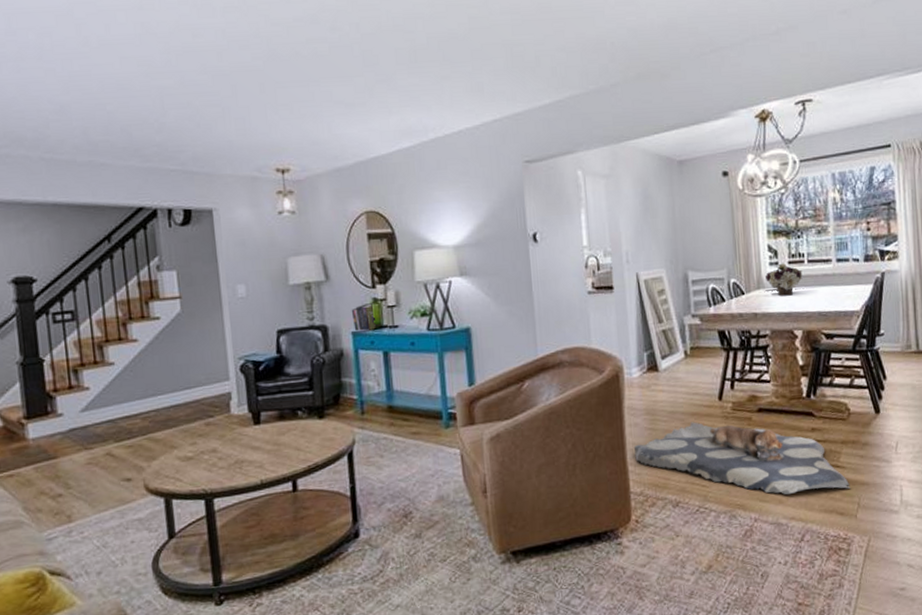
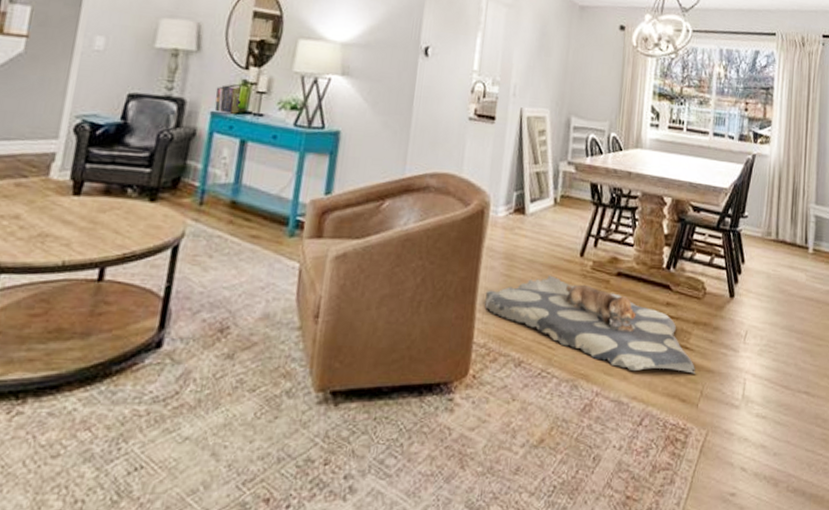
flower arrangement: present [764,263,803,297] -> none [644,126,680,161]

